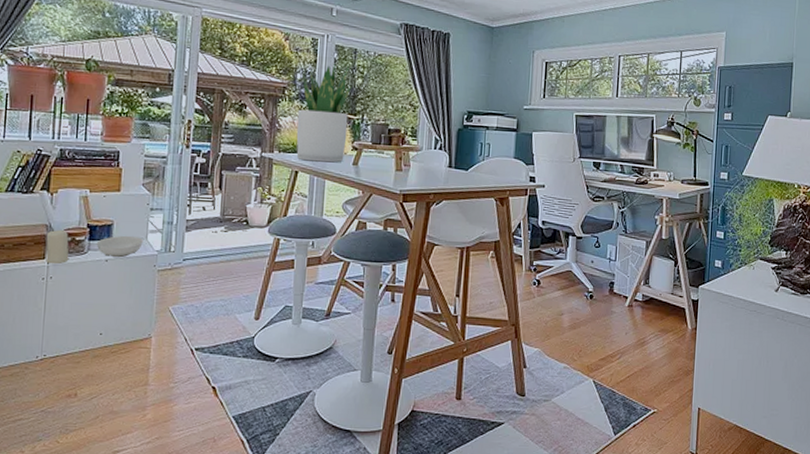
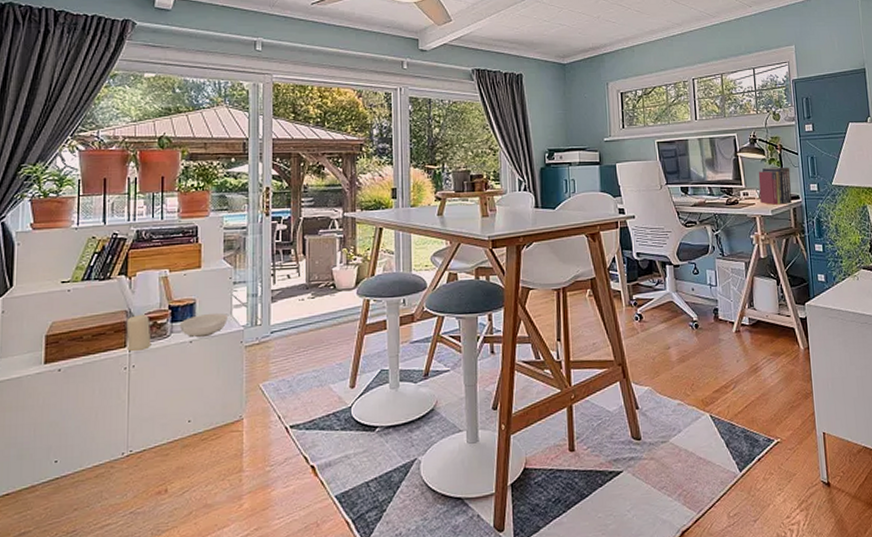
planter: present [296,63,351,163] -> none [377,115,429,217]
books: none [669,151,703,190] -> present [758,167,792,205]

